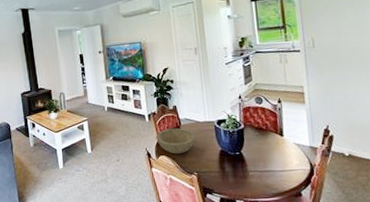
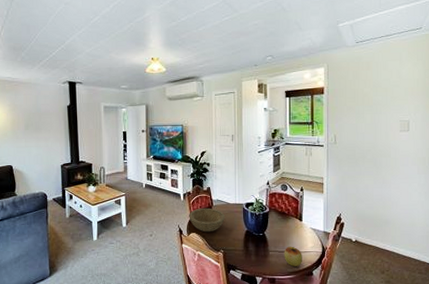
apple: none [265,164,288,187] -> present [284,246,302,266]

